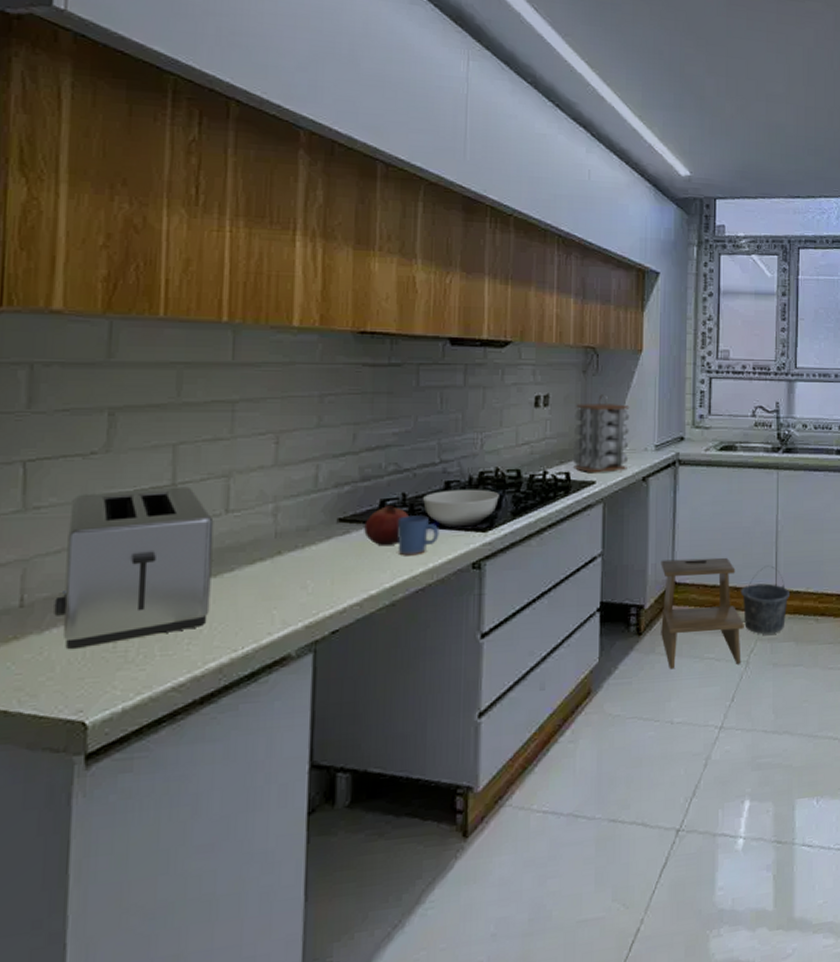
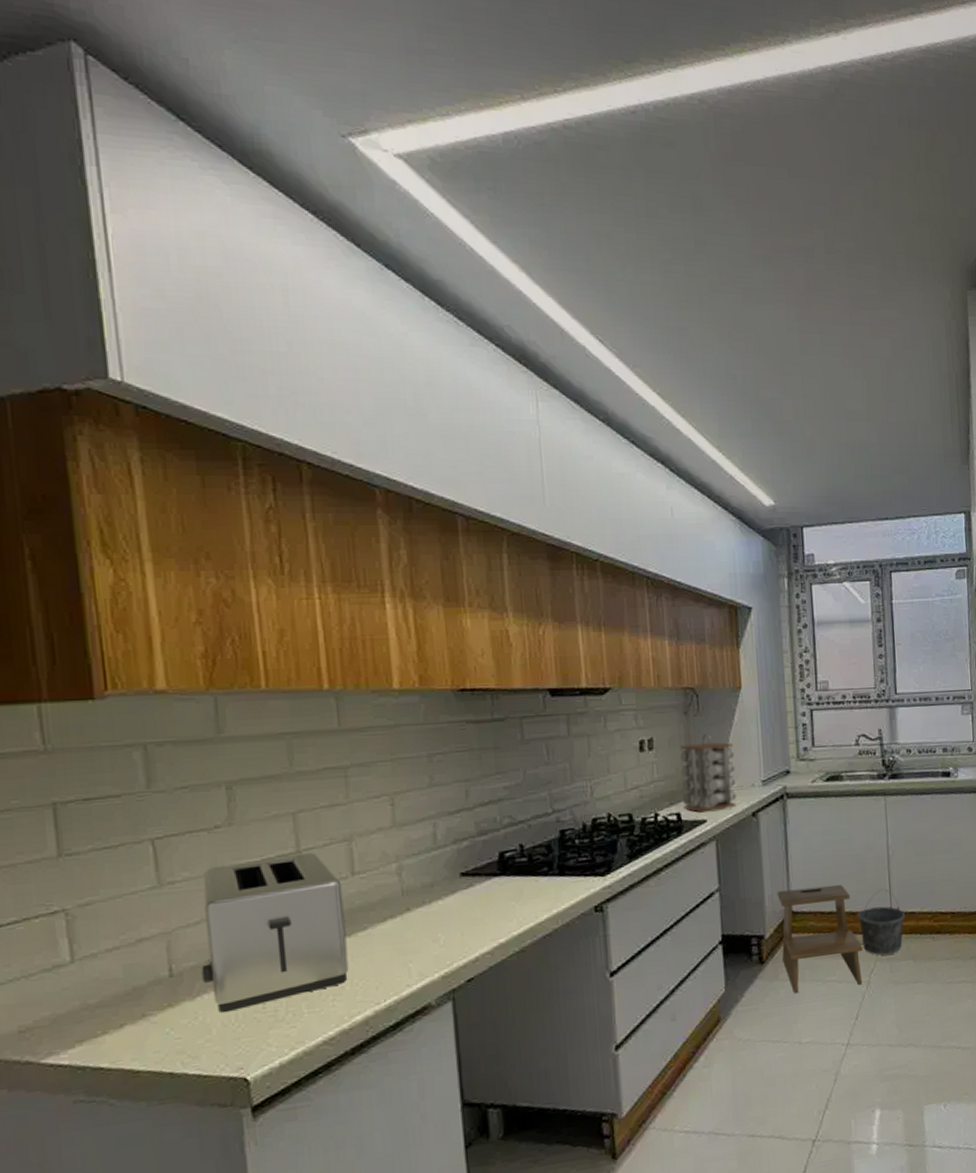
fruit: present [364,504,408,545] -> none [486,856,528,896]
mug: present [397,514,440,555] -> none [517,863,560,903]
bowl: present [423,489,499,528] -> none [540,835,614,874]

